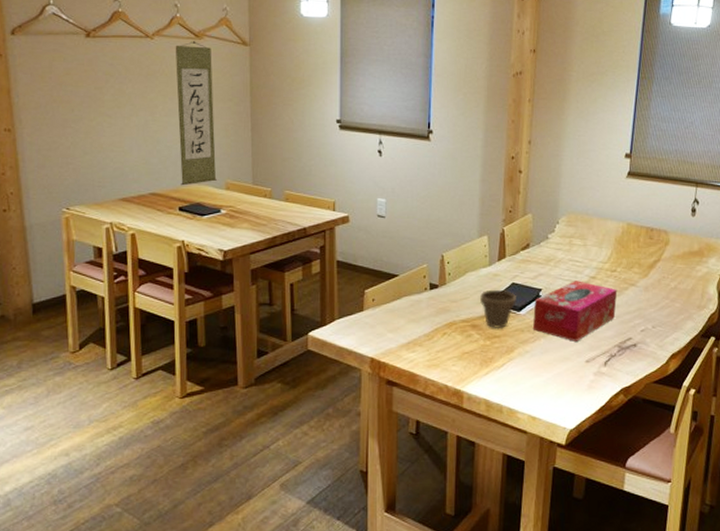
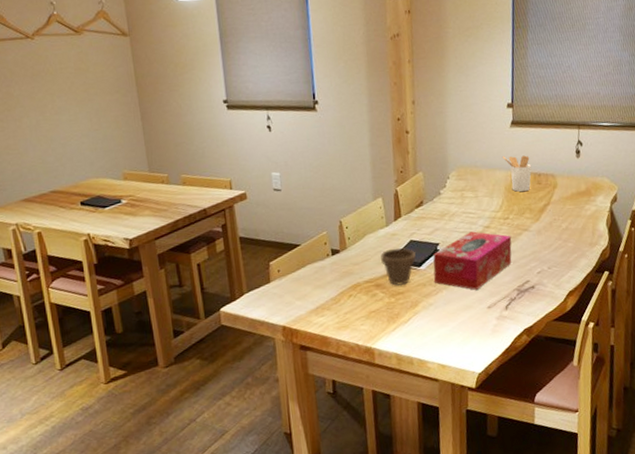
wall scroll: present [175,41,217,186] -> none [56,37,114,181]
utensil holder: none [615,207,645,246] -> present [502,155,532,192]

